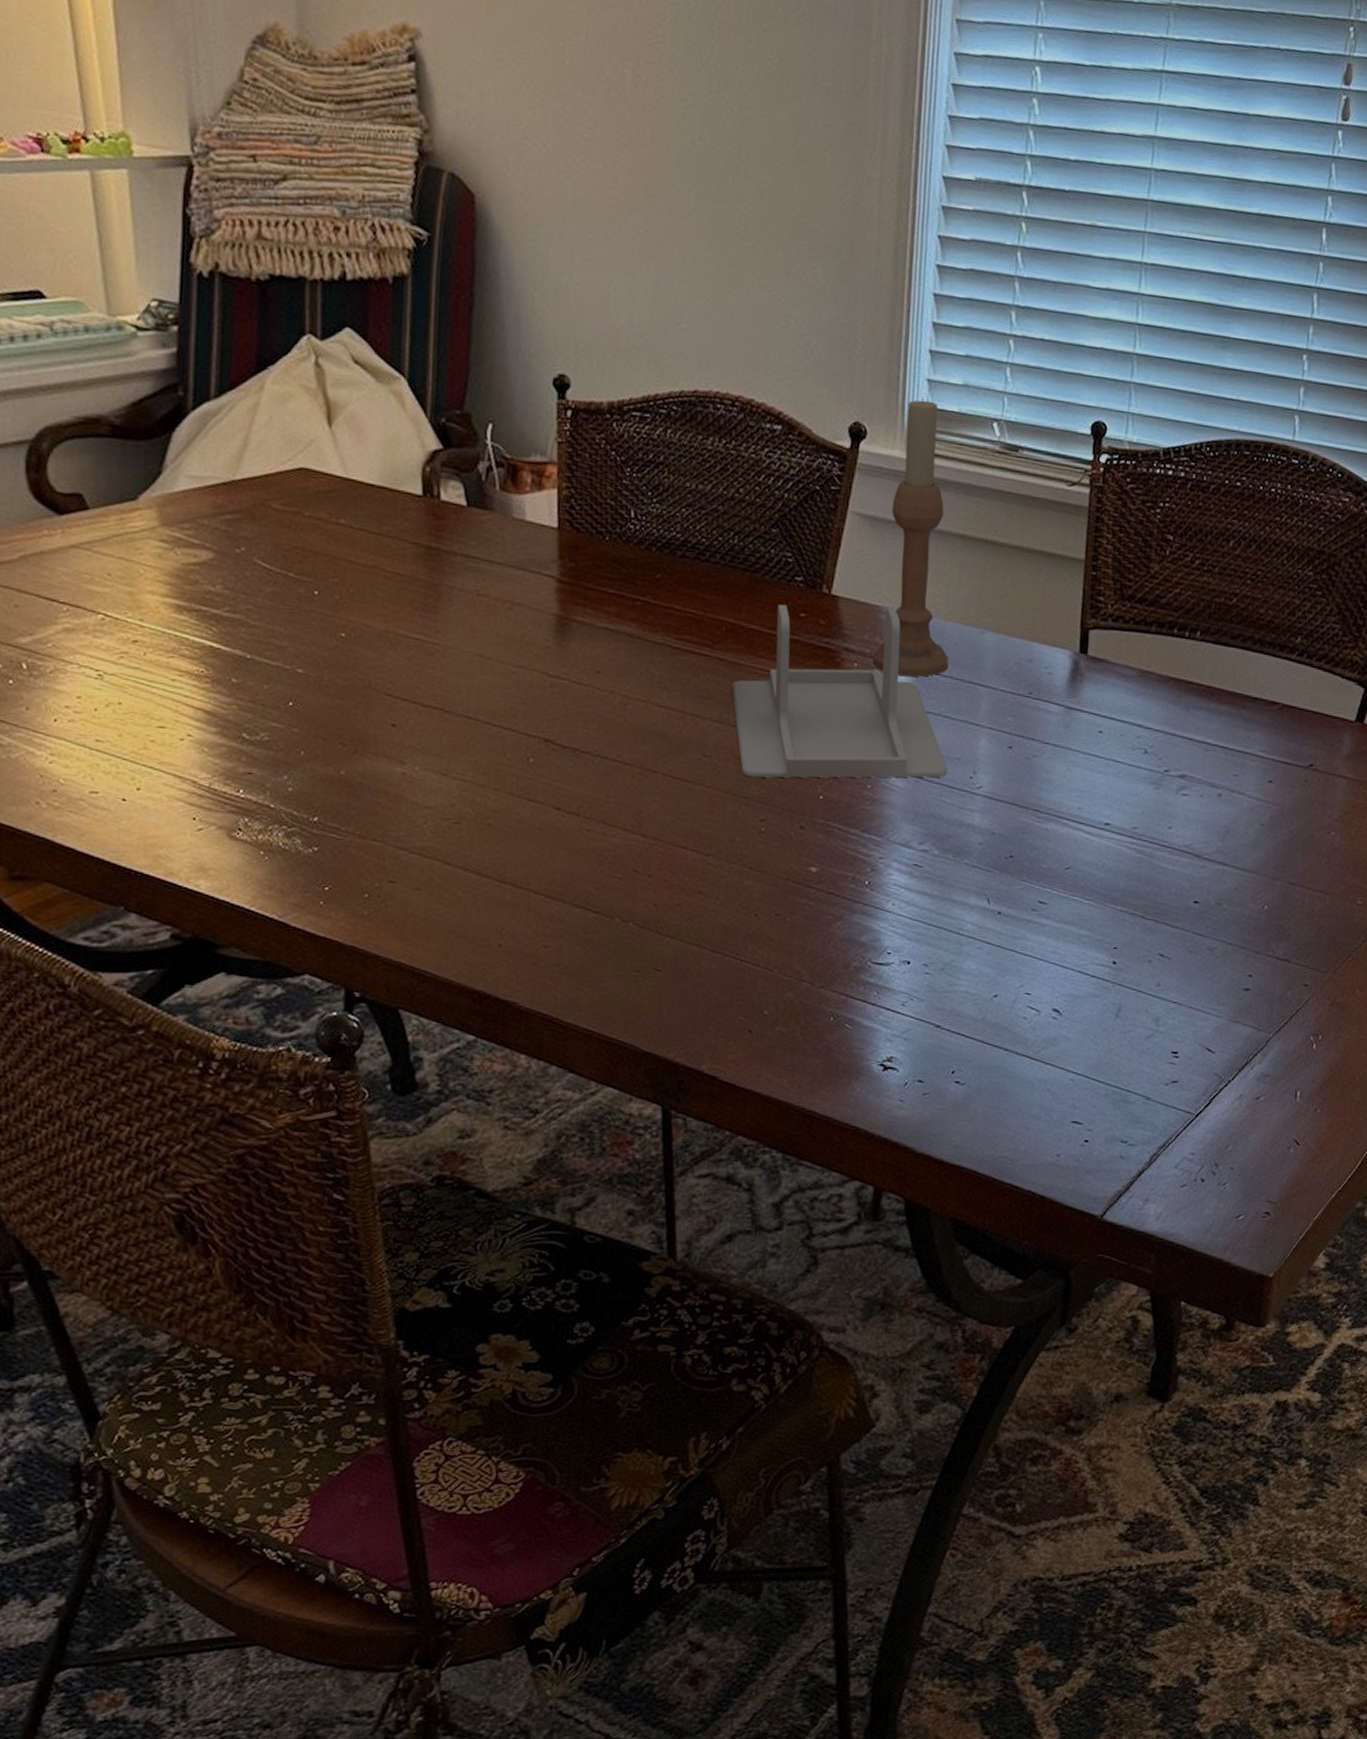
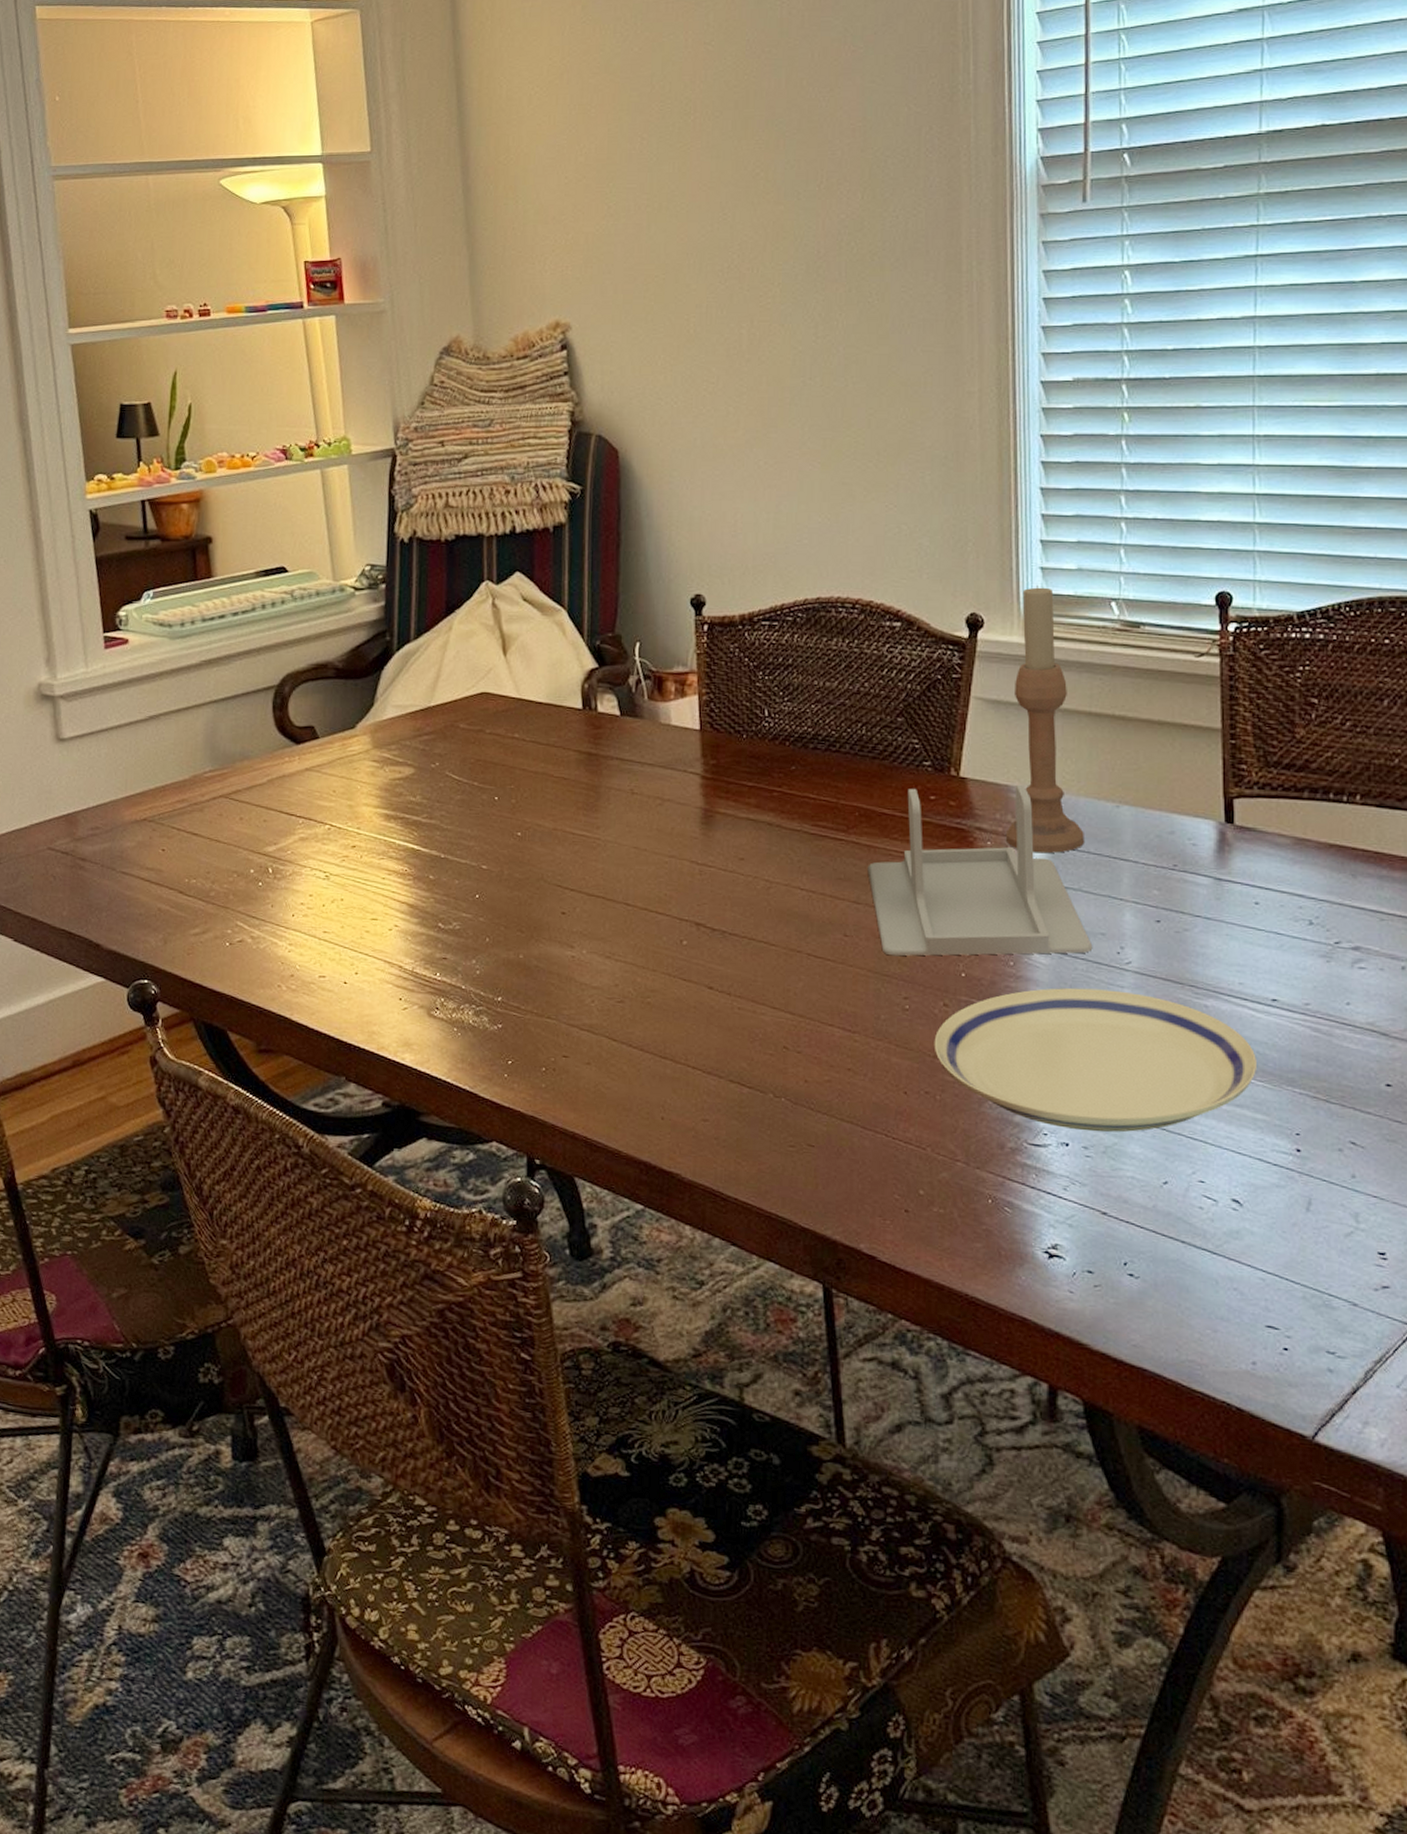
plate: none [787,811,1087,950] -> present [934,987,1256,1132]

